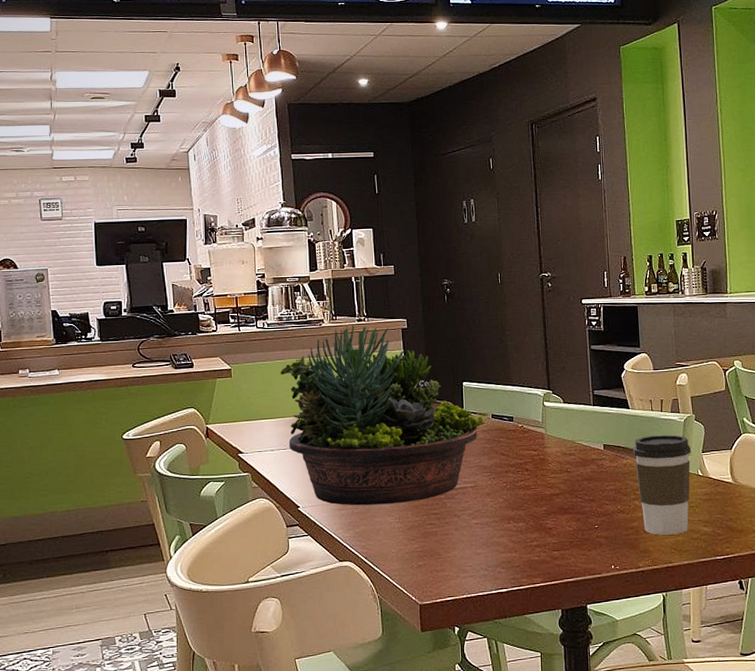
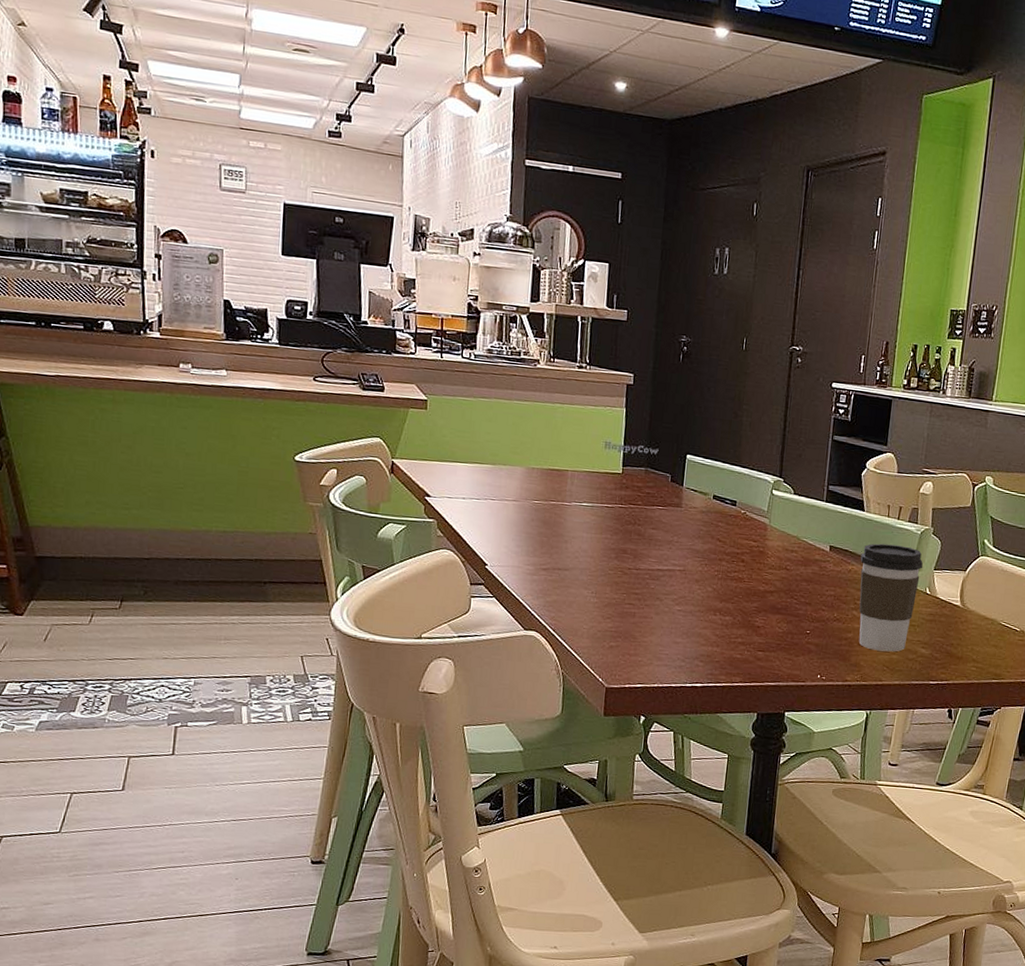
succulent planter: present [280,324,485,506] -> none [482,370,705,577]

